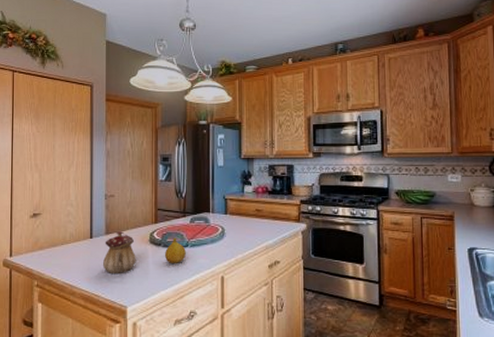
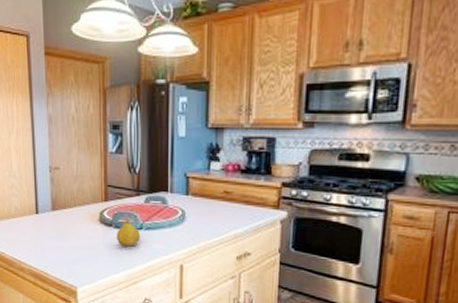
teapot: present [102,231,136,275] -> none [50,208,85,254]

